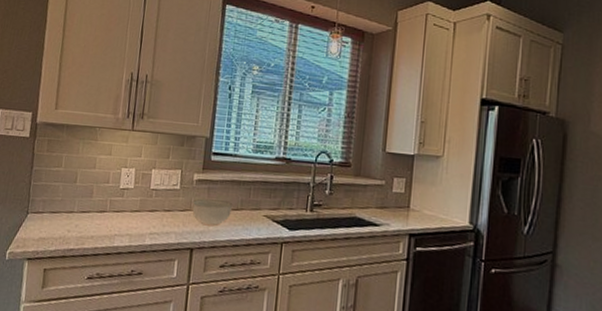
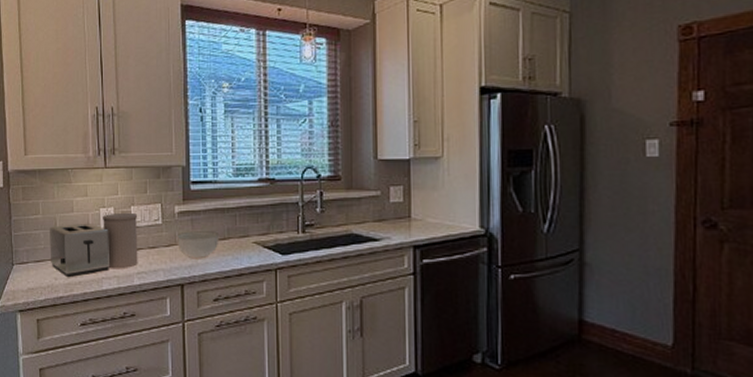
toaster: none [66,180,128,232] -> present [50,222,111,278]
canister: none [122,174,157,229] -> present [103,212,138,269]

